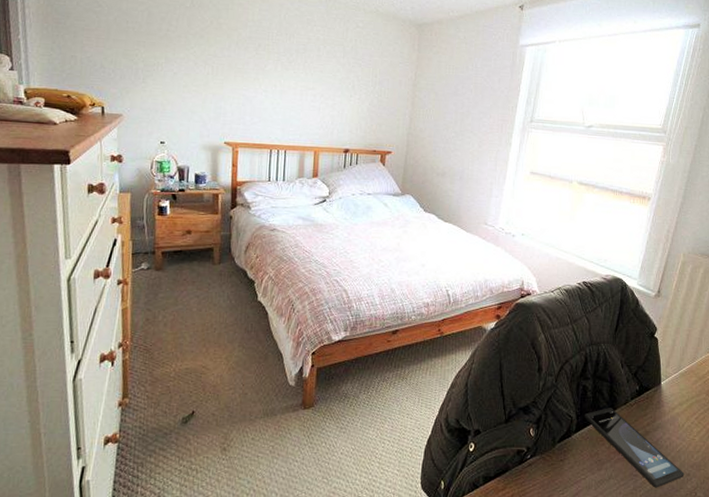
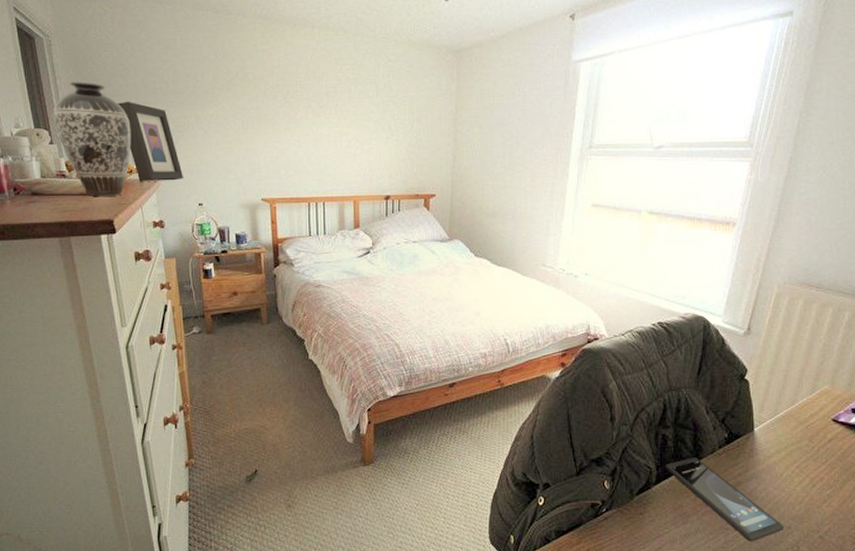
decorative vase: none [16,12,99,127] -> present [53,82,131,196]
picture frame: none [87,36,148,118] -> present [118,101,184,181]

